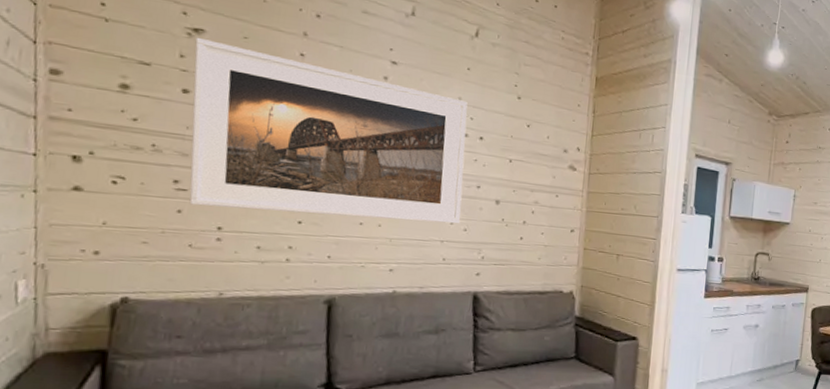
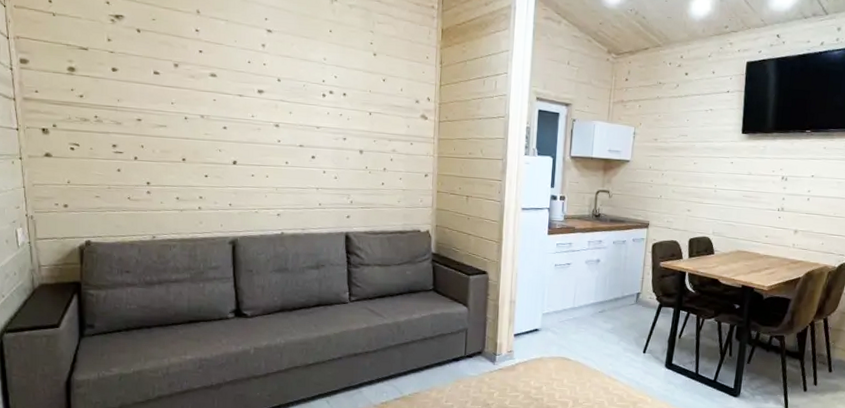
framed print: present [189,37,468,224] -> none [117,22,332,173]

